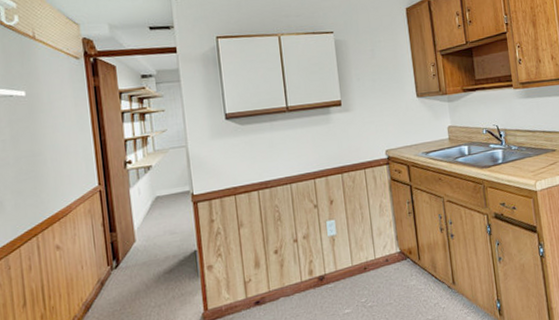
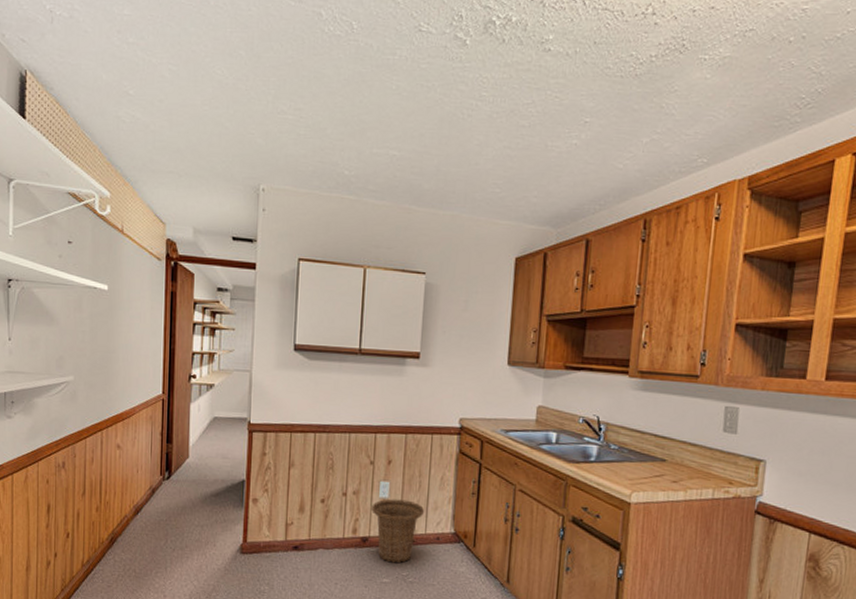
basket: none [322,232,371,294] -> present [371,499,425,564]

